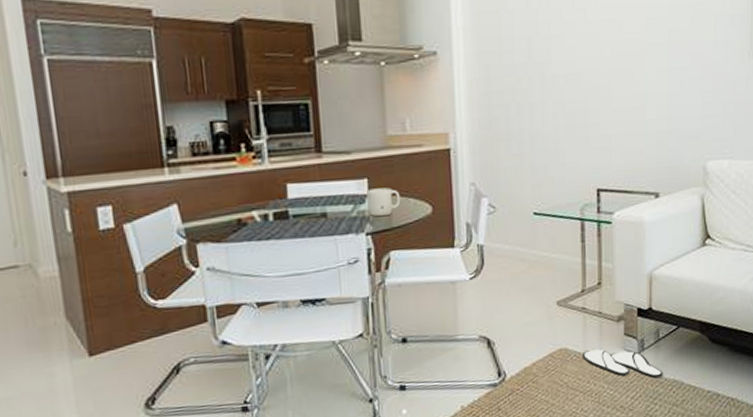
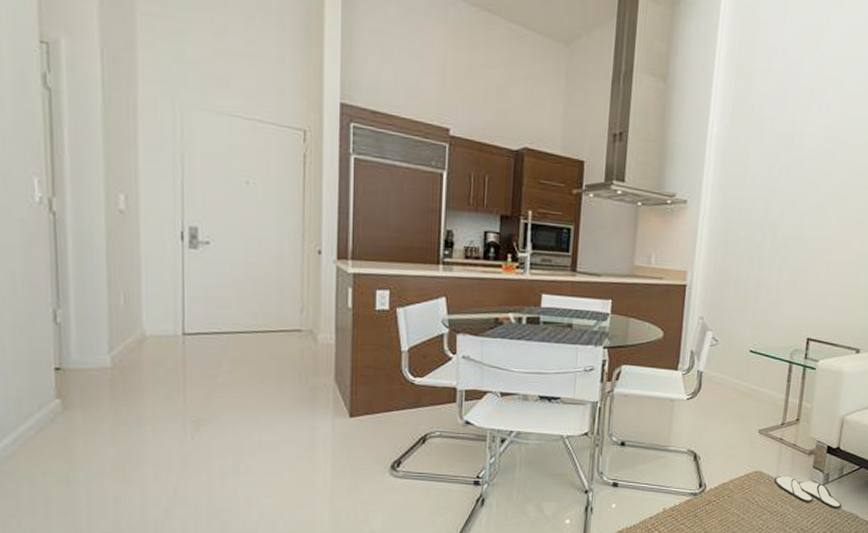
mug: present [367,187,401,217] -> none [608,309,638,335]

